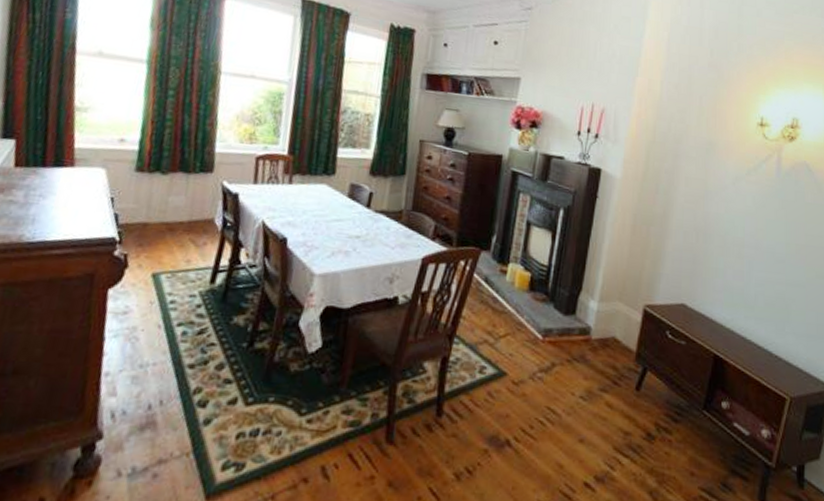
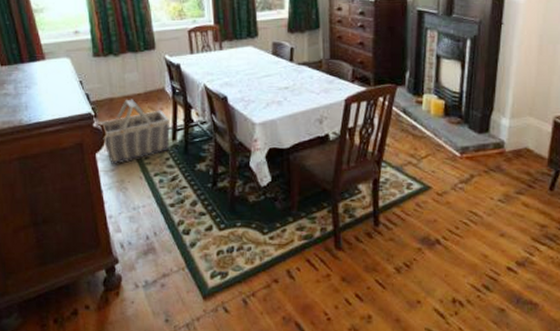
basket: none [121,226,212,307] -> present [98,99,170,165]

